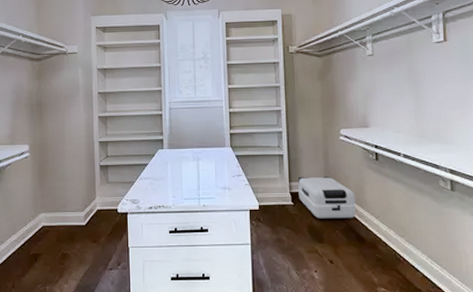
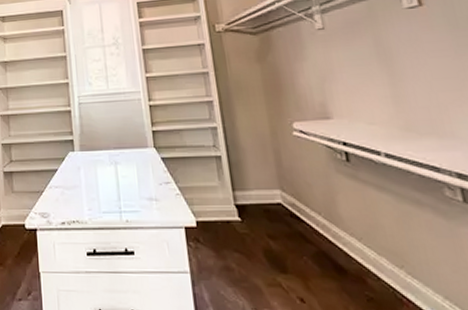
suitcase: present [298,176,356,219] -> none [244,183,329,241]

